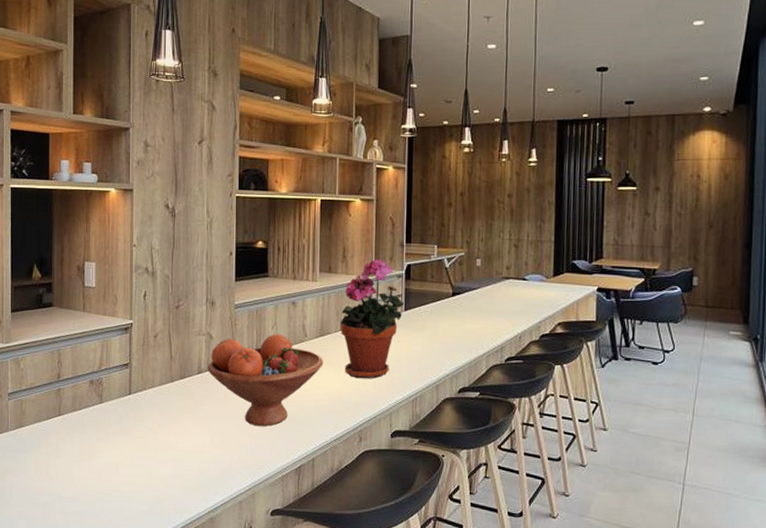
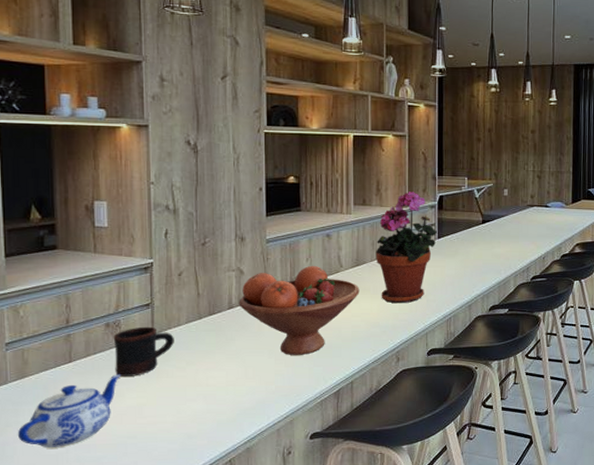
teapot: none [14,431,101,497] -> present [17,374,120,448]
mug: none [96,386,148,435] -> present [113,326,174,377]

